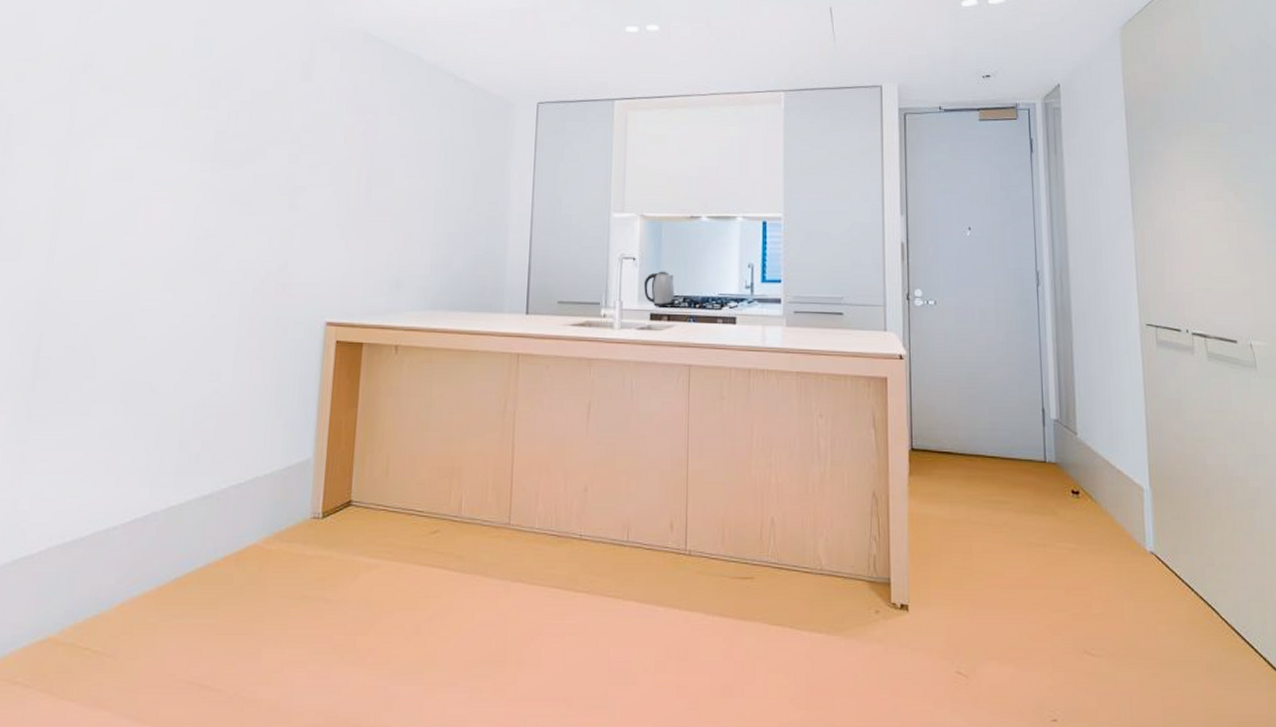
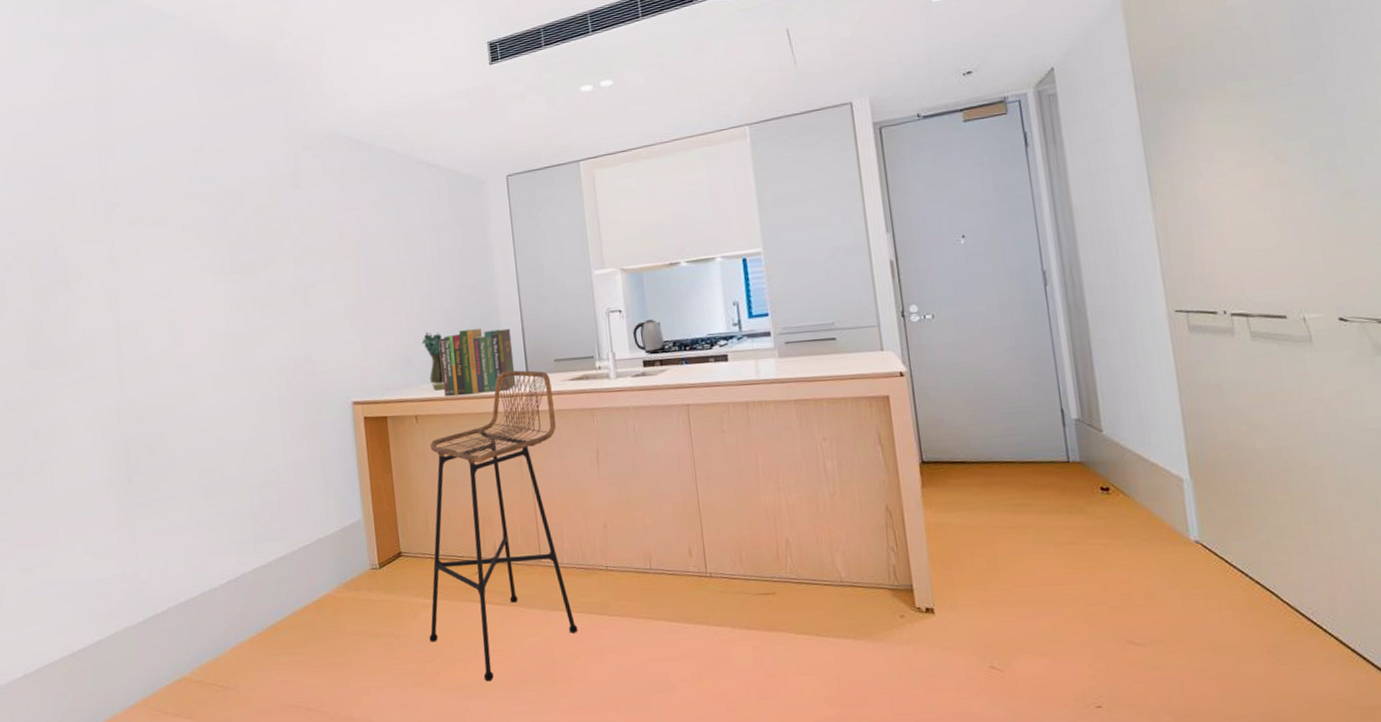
bar stool: none [367,308,551,661] -> present [429,370,578,681]
vase: none [416,254,440,320] -> present [421,332,445,391]
books: none [433,257,516,329] -> present [439,328,516,397]

